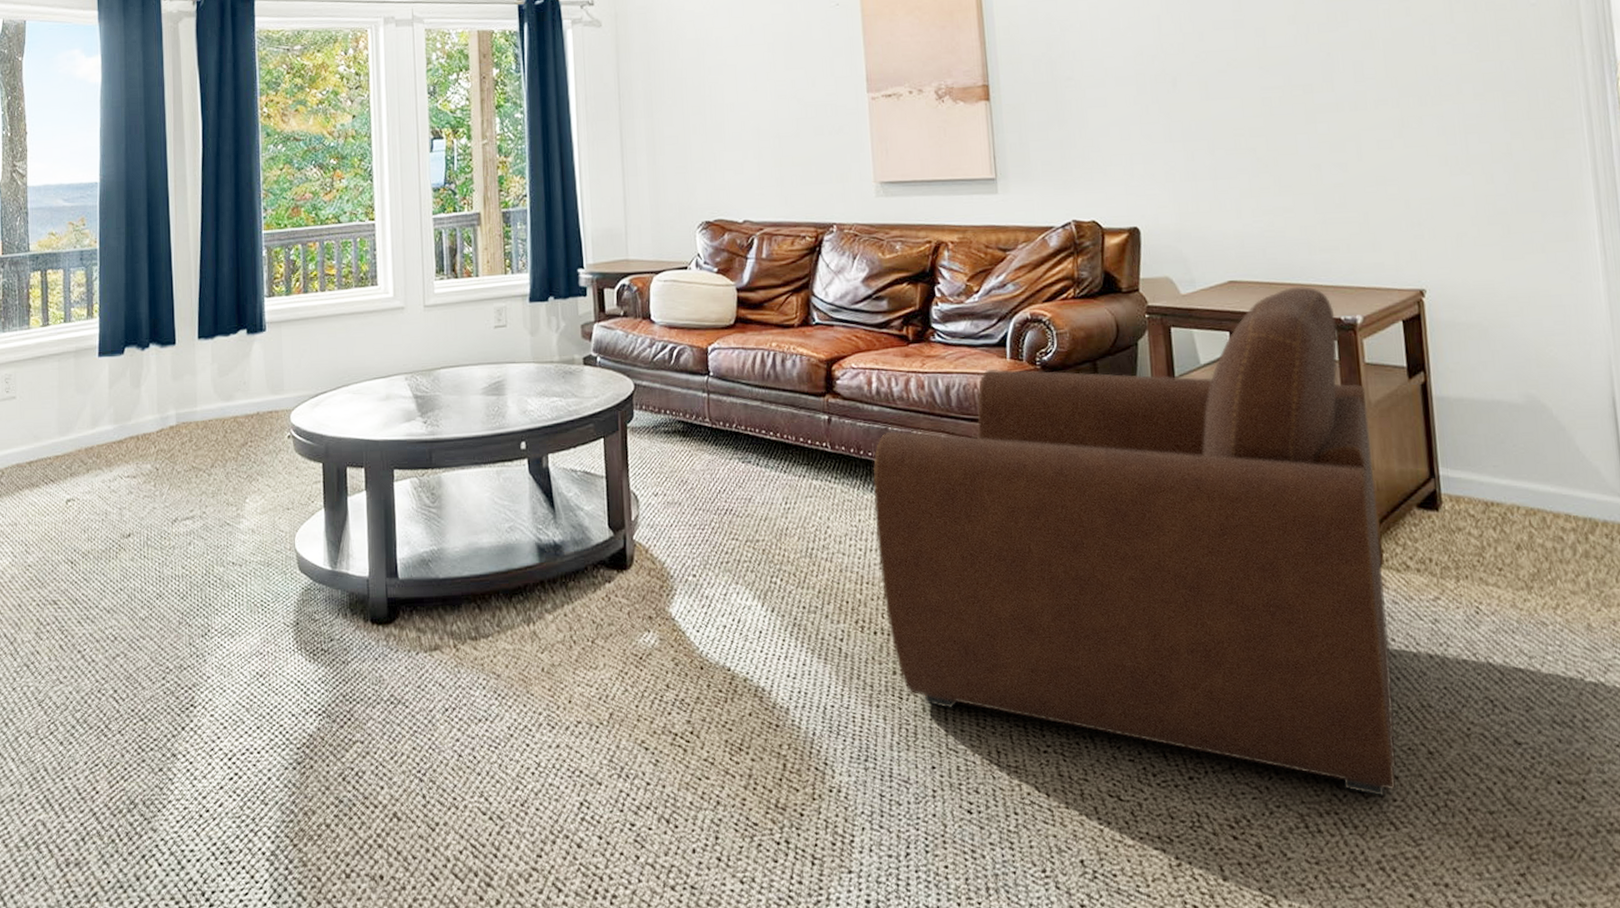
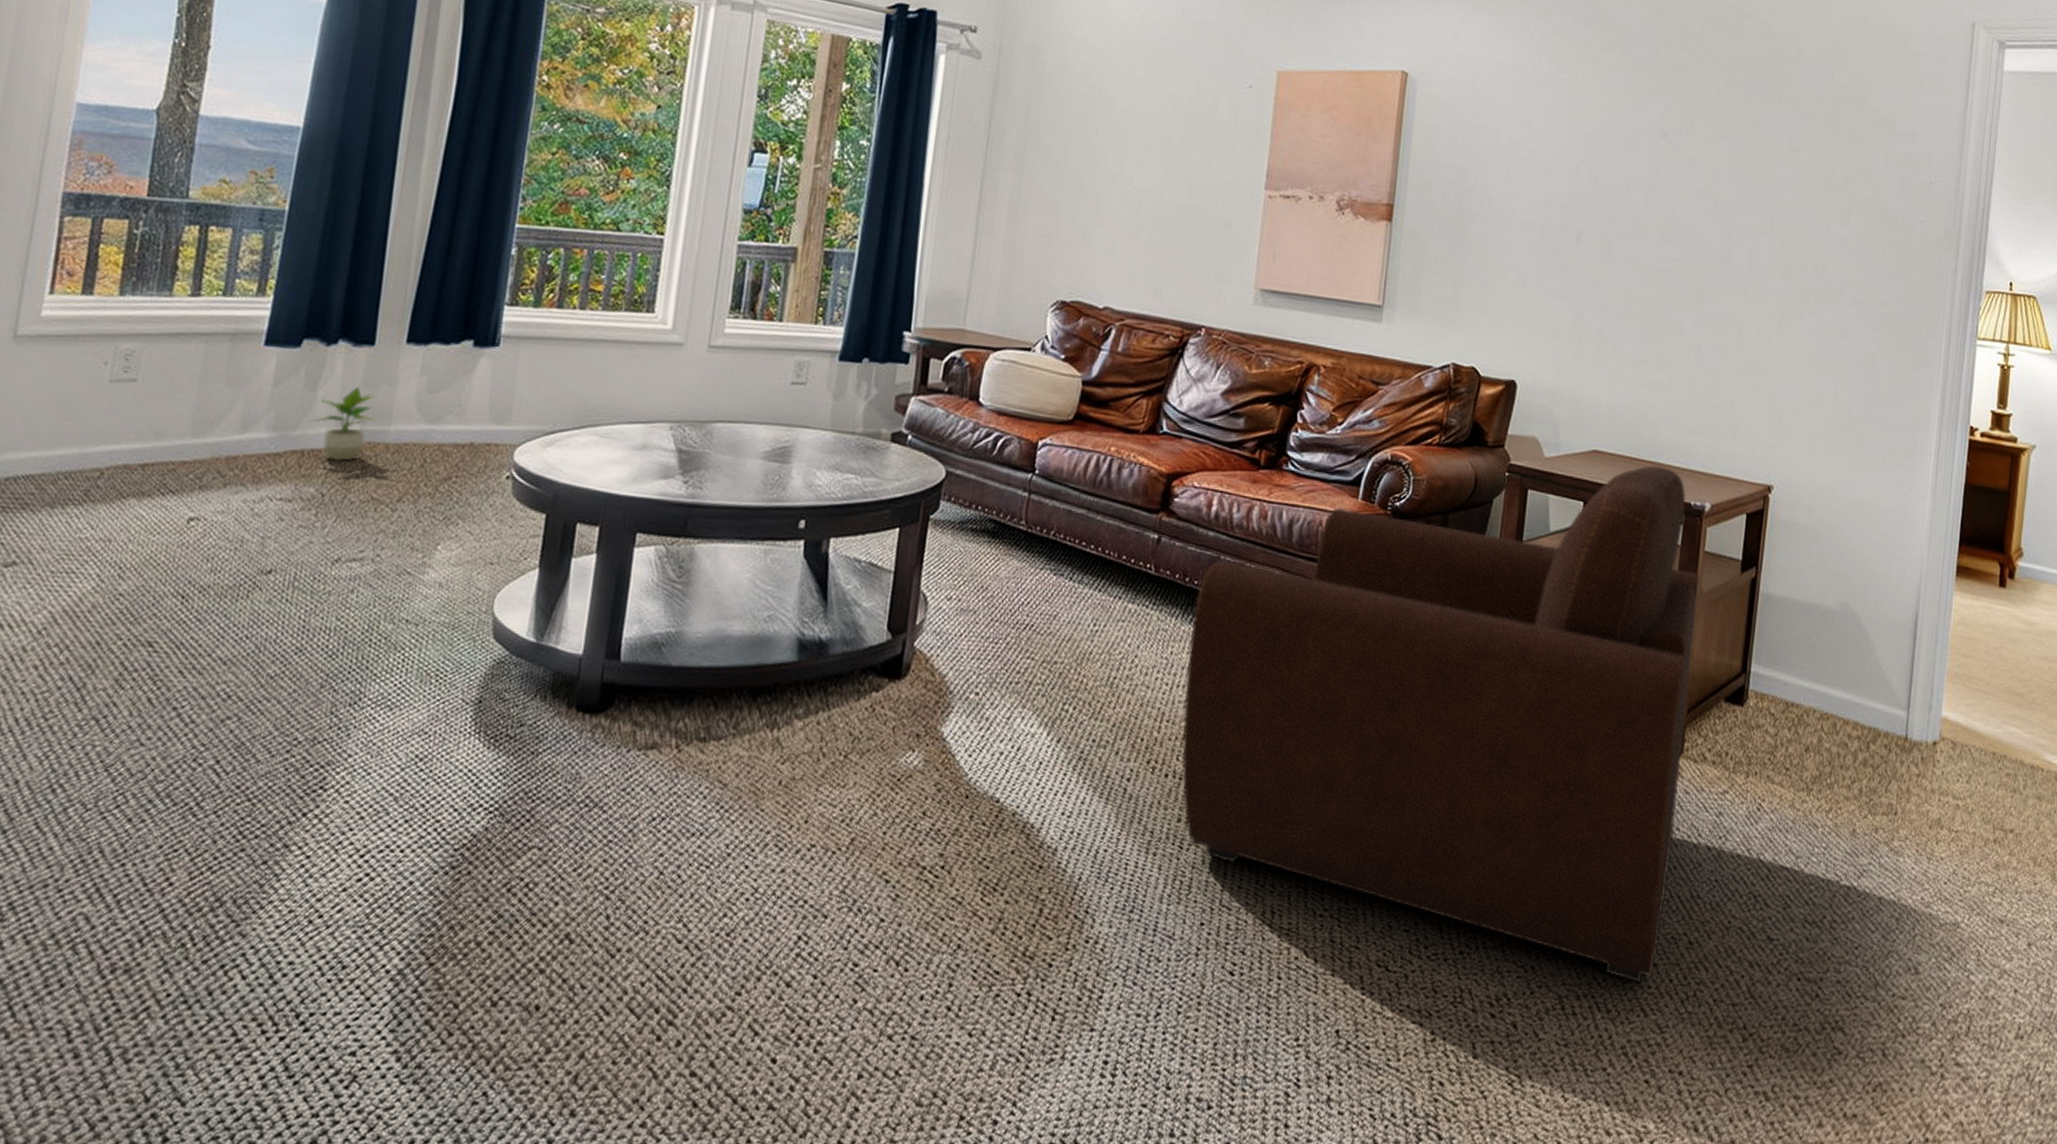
potted plant: none [138,379,186,441] -> present [307,387,376,461]

